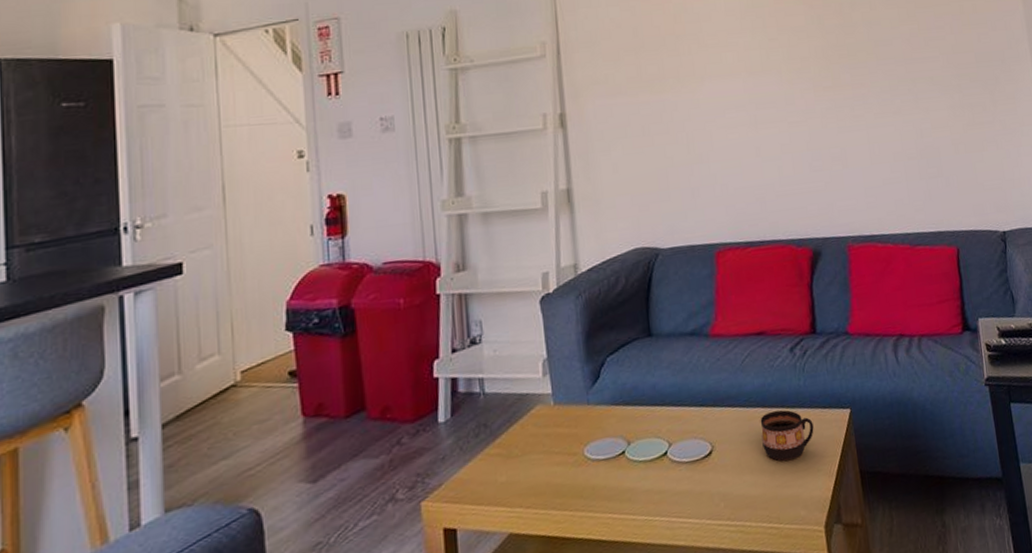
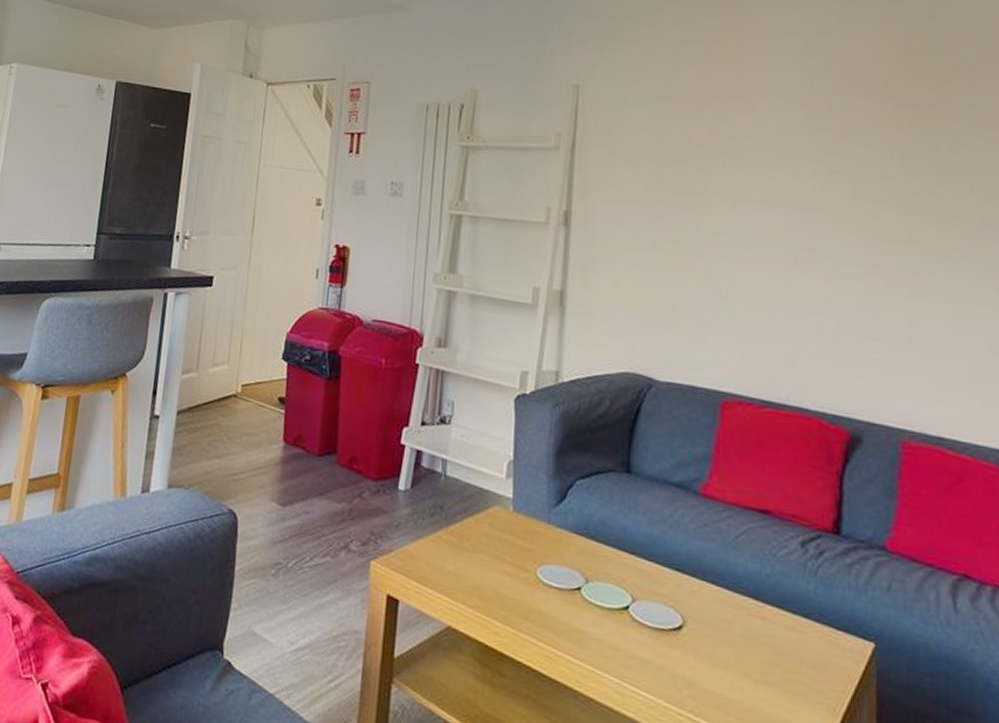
cup: present [760,409,814,461] -> none [747,607,820,676]

